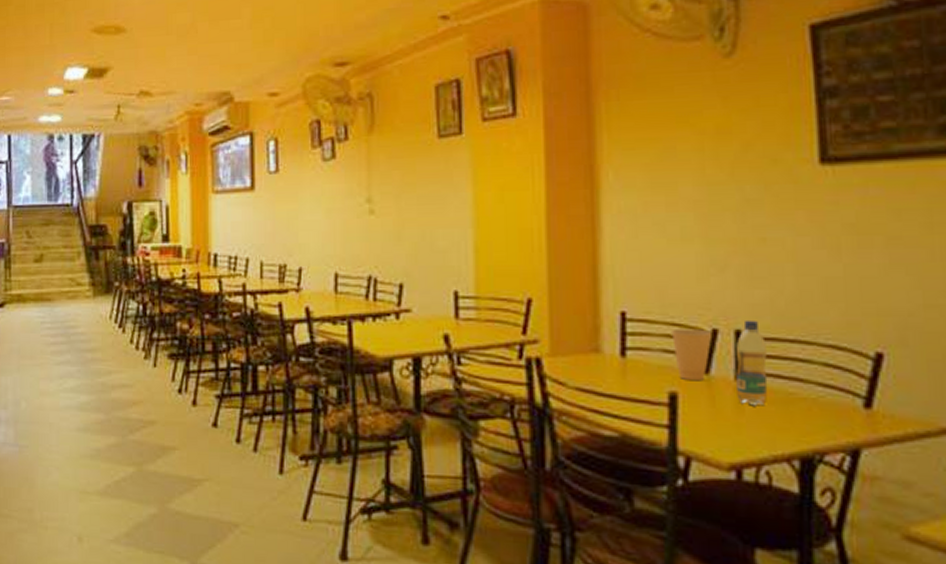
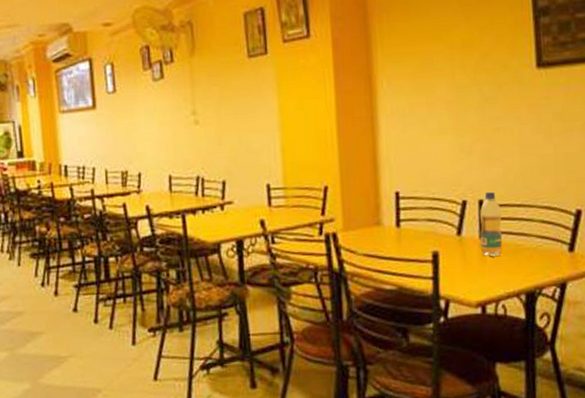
cup: present [672,329,713,381] -> none [433,201,463,242]

